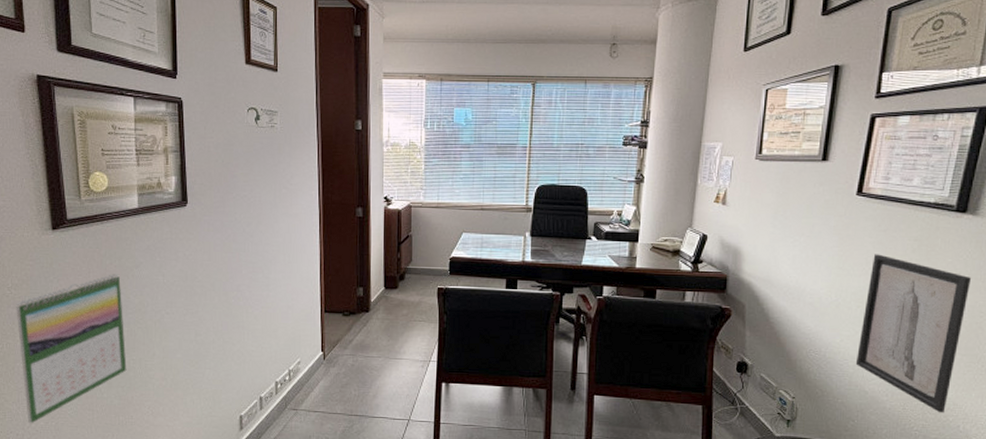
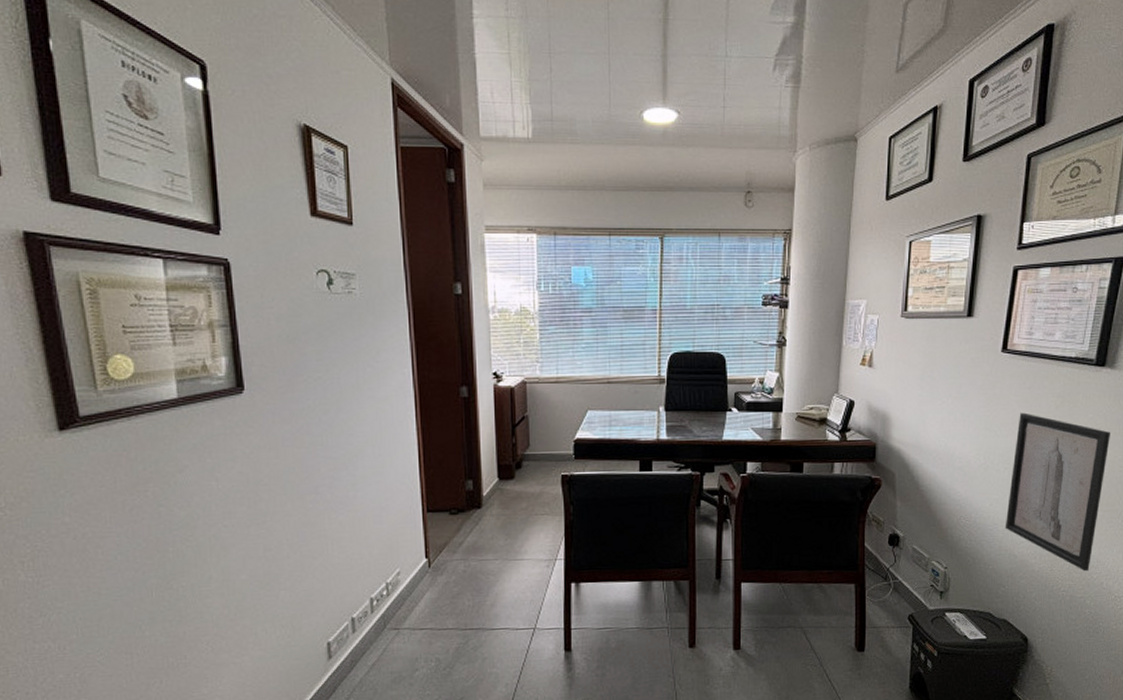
calendar: present [16,274,127,424] -> none [13,482,175,679]

